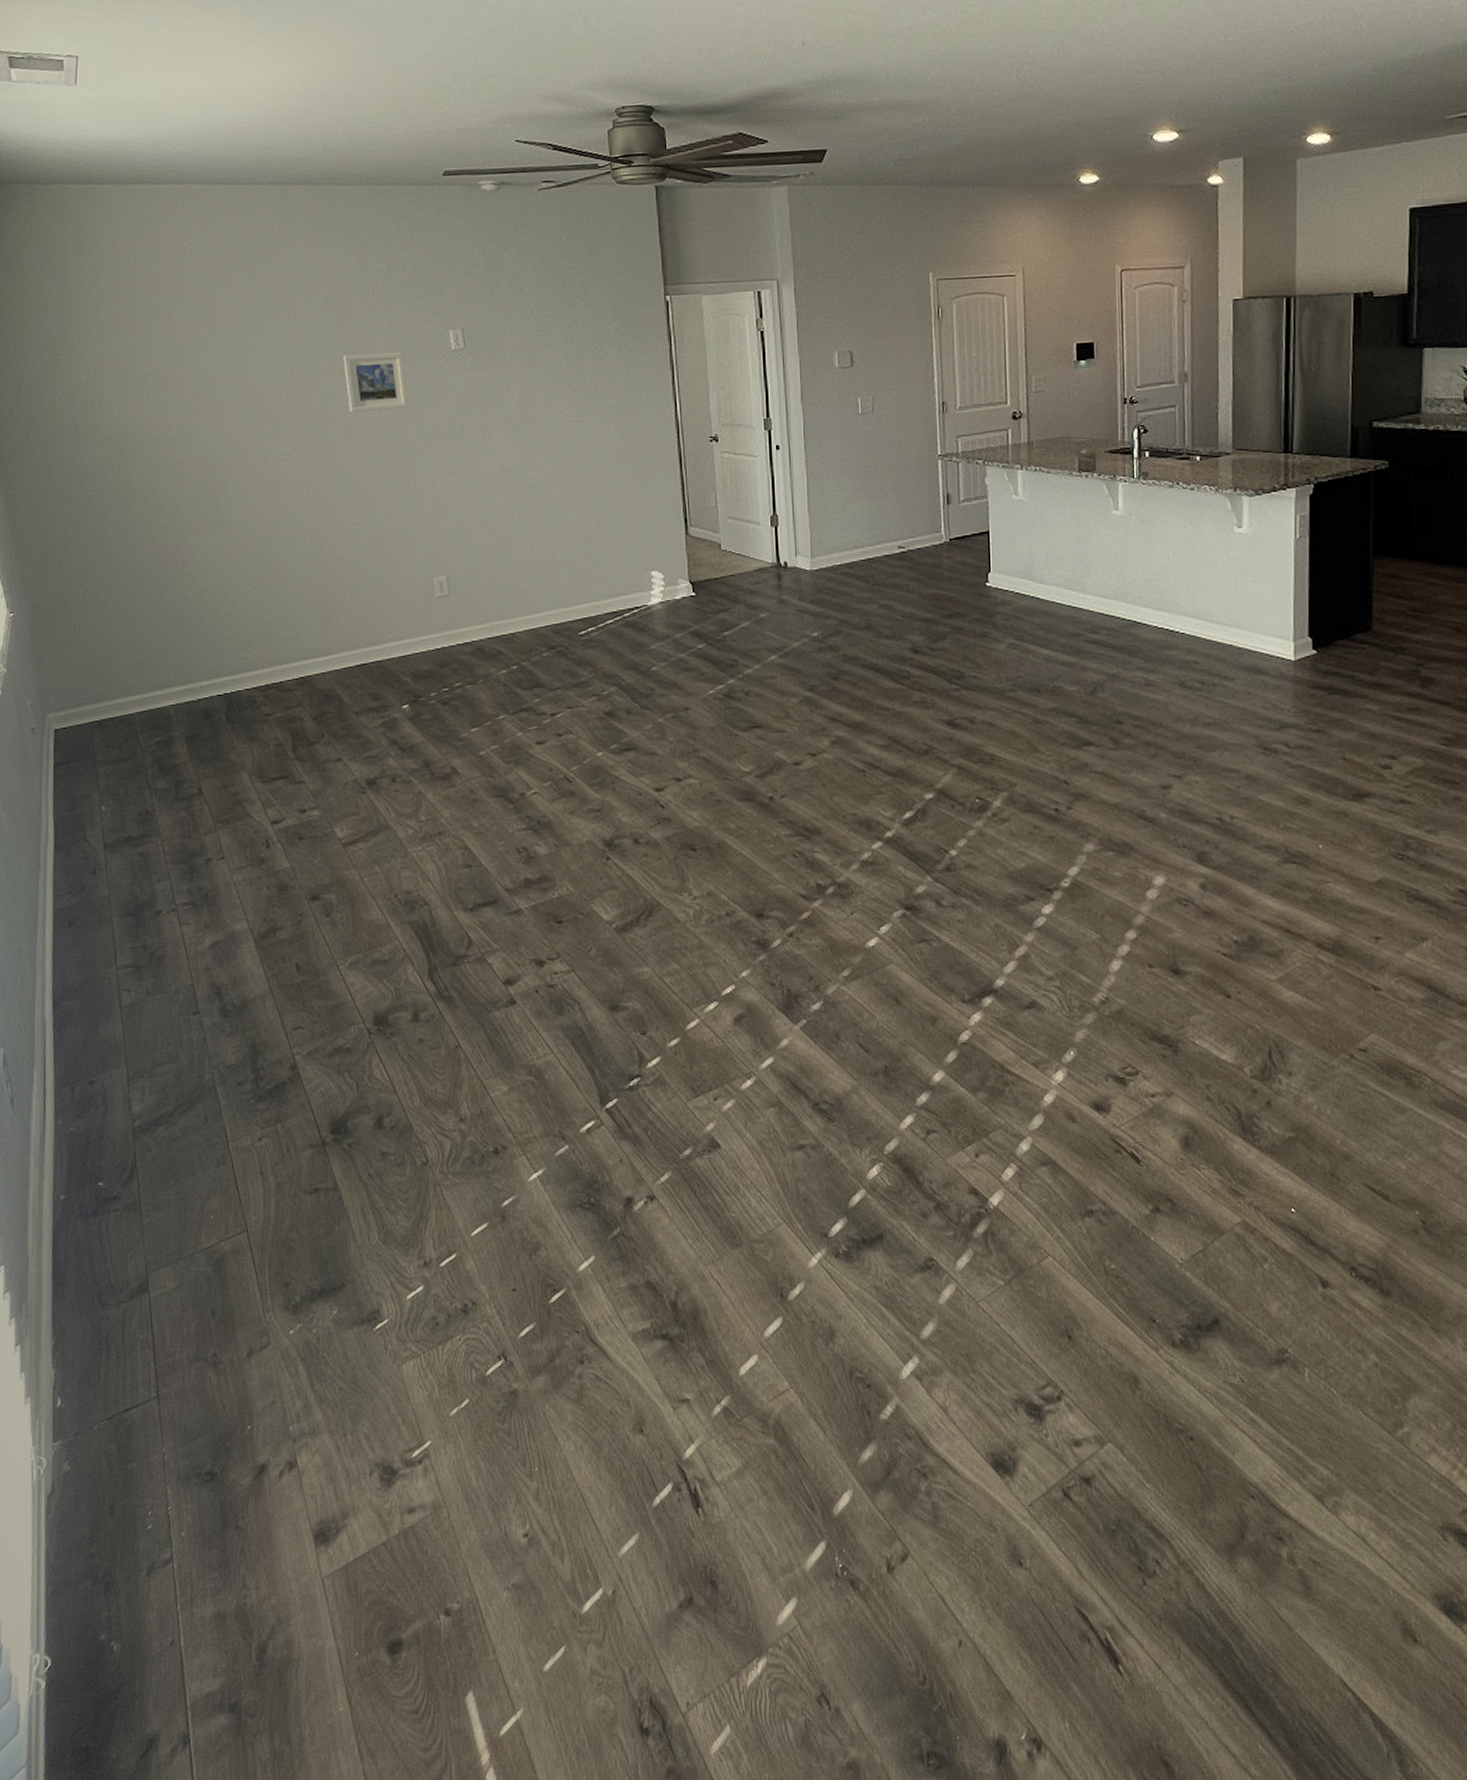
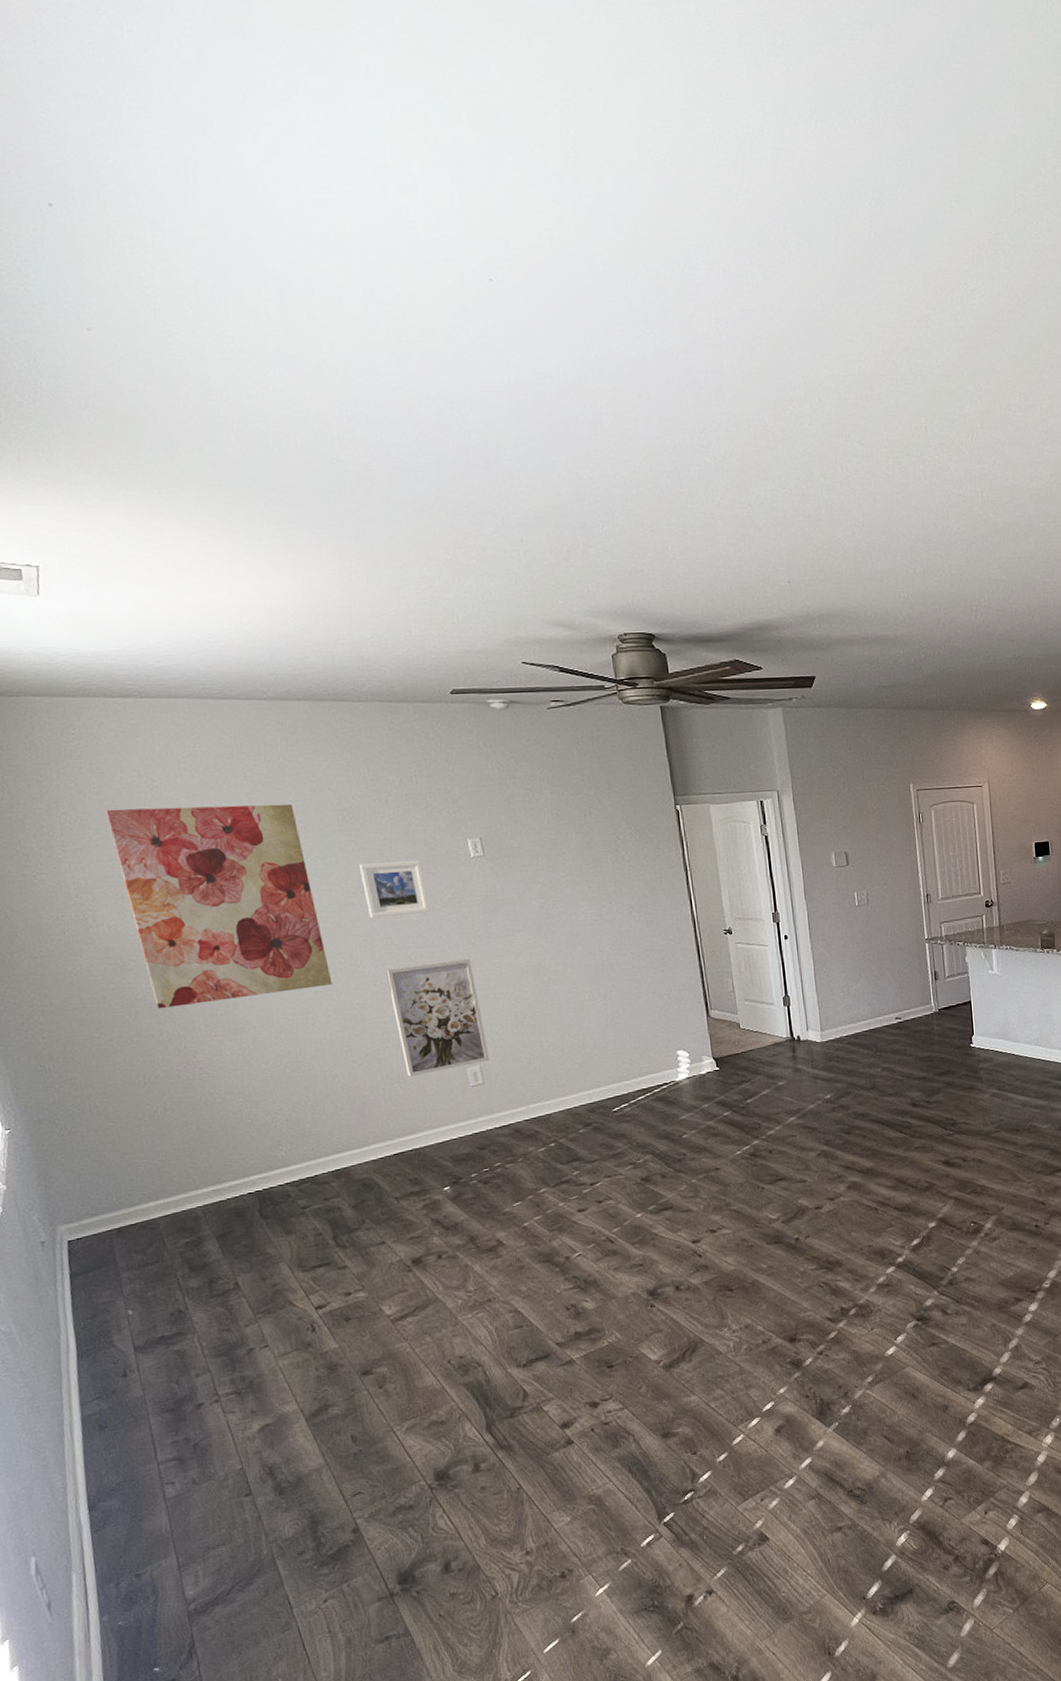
wall art: none [118,291,310,499] -> present [106,803,333,1009]
wall art: none [361,458,457,583] -> present [386,958,490,1077]

